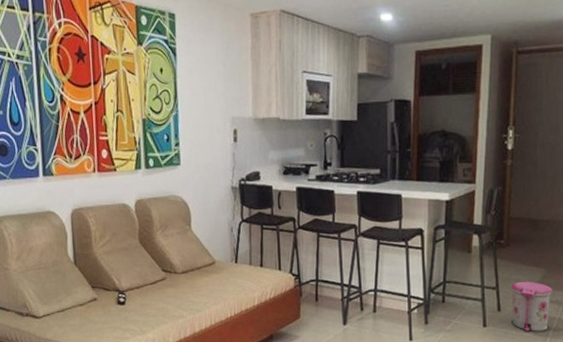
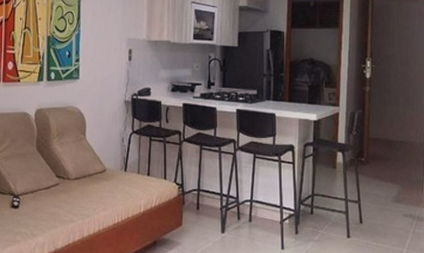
trash can: present [511,281,552,333] -> none [371,196,407,244]

